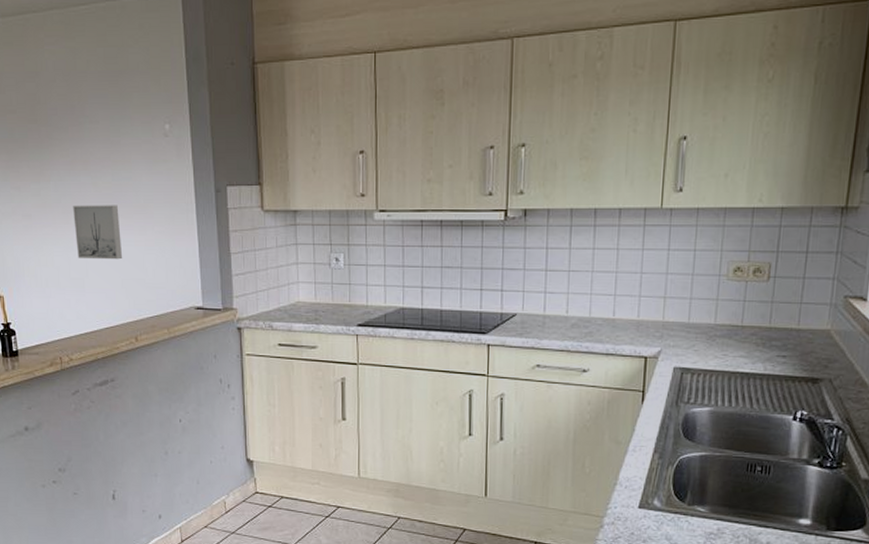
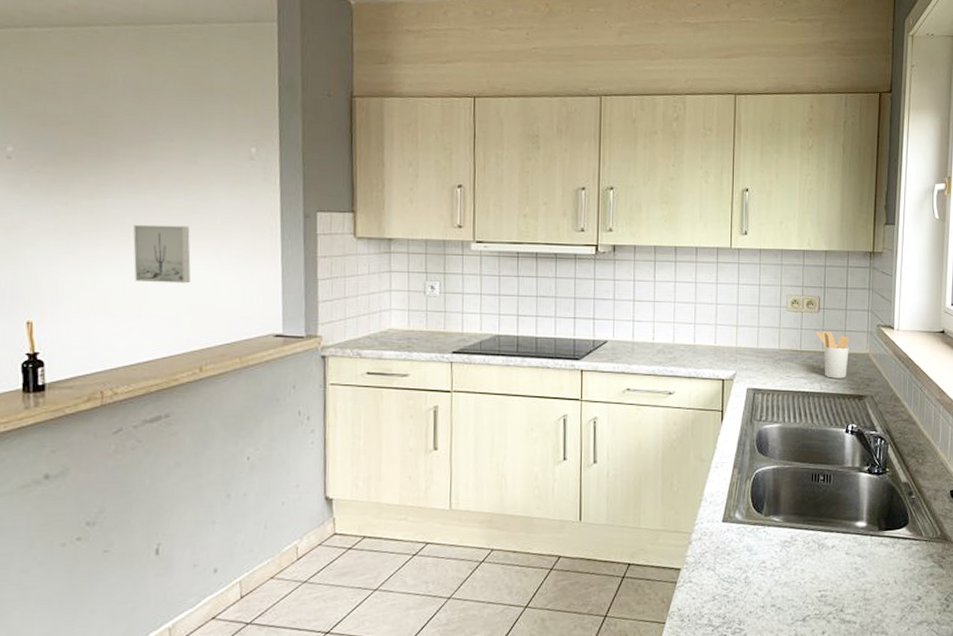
utensil holder: none [762,303,807,358] -> present [815,331,850,378]

